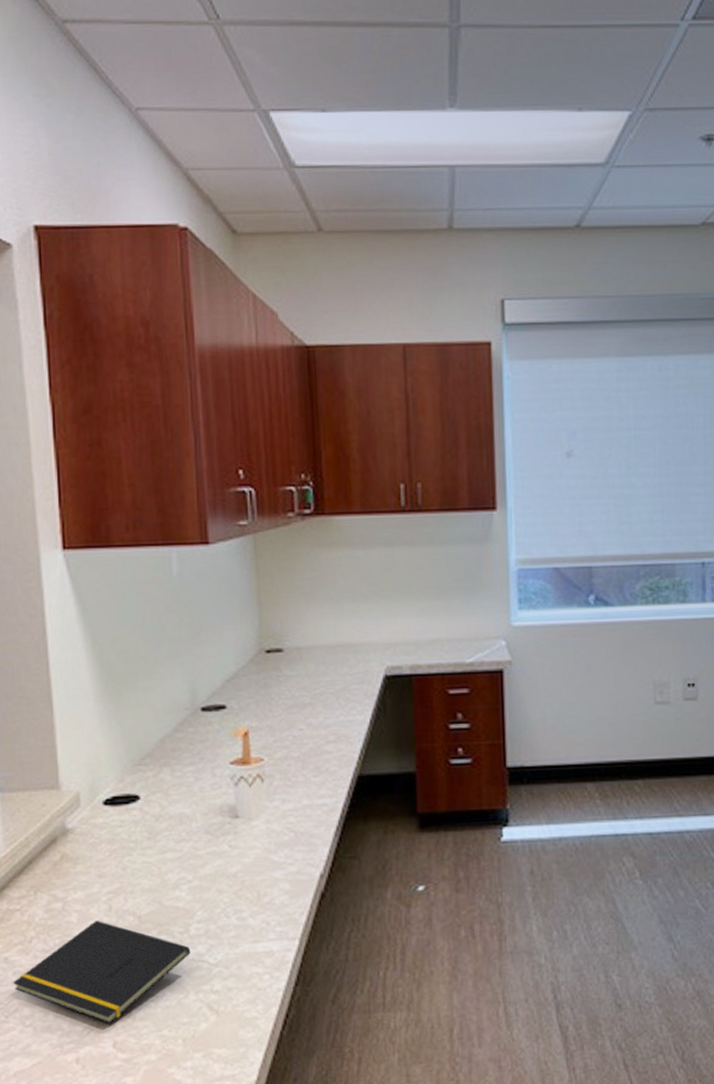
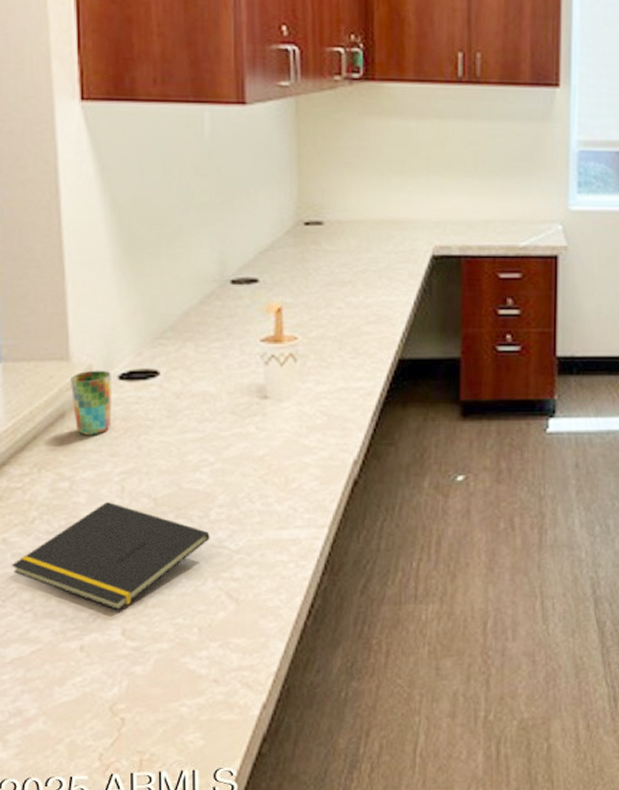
cup: none [60,796,99,858] -> present [69,370,112,435]

